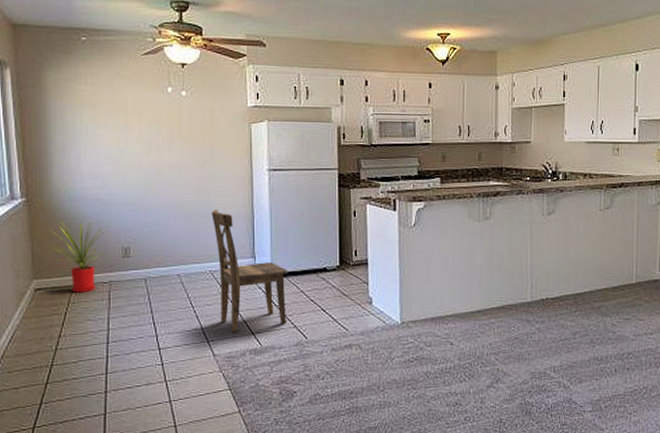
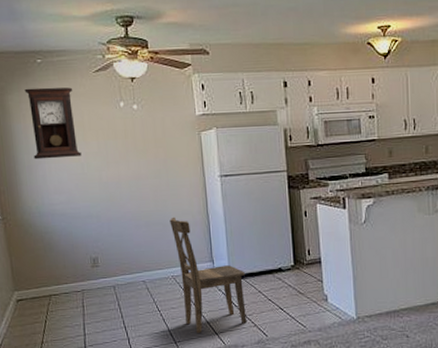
house plant: present [50,218,110,293] -> none [25,232,80,302]
pendulum clock: none [65,66,122,141] -> present [24,87,82,160]

